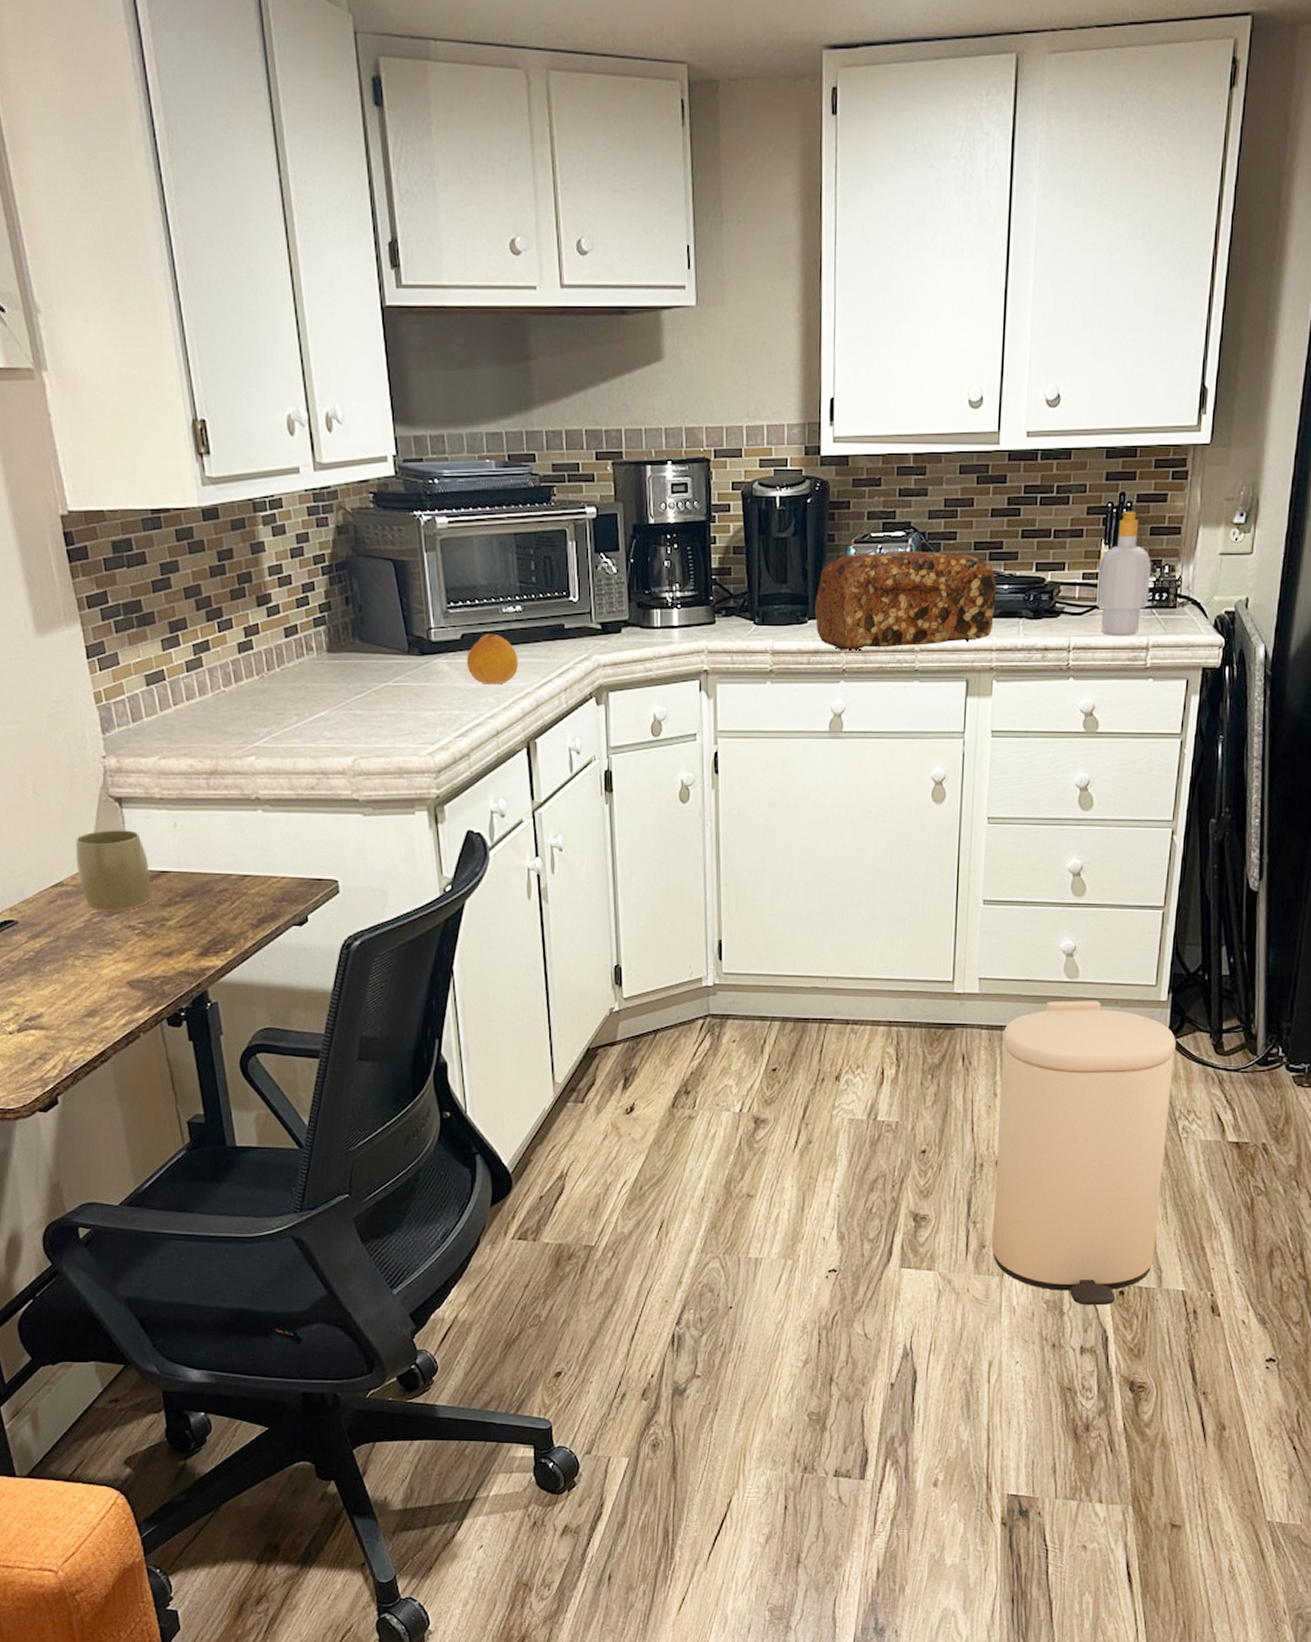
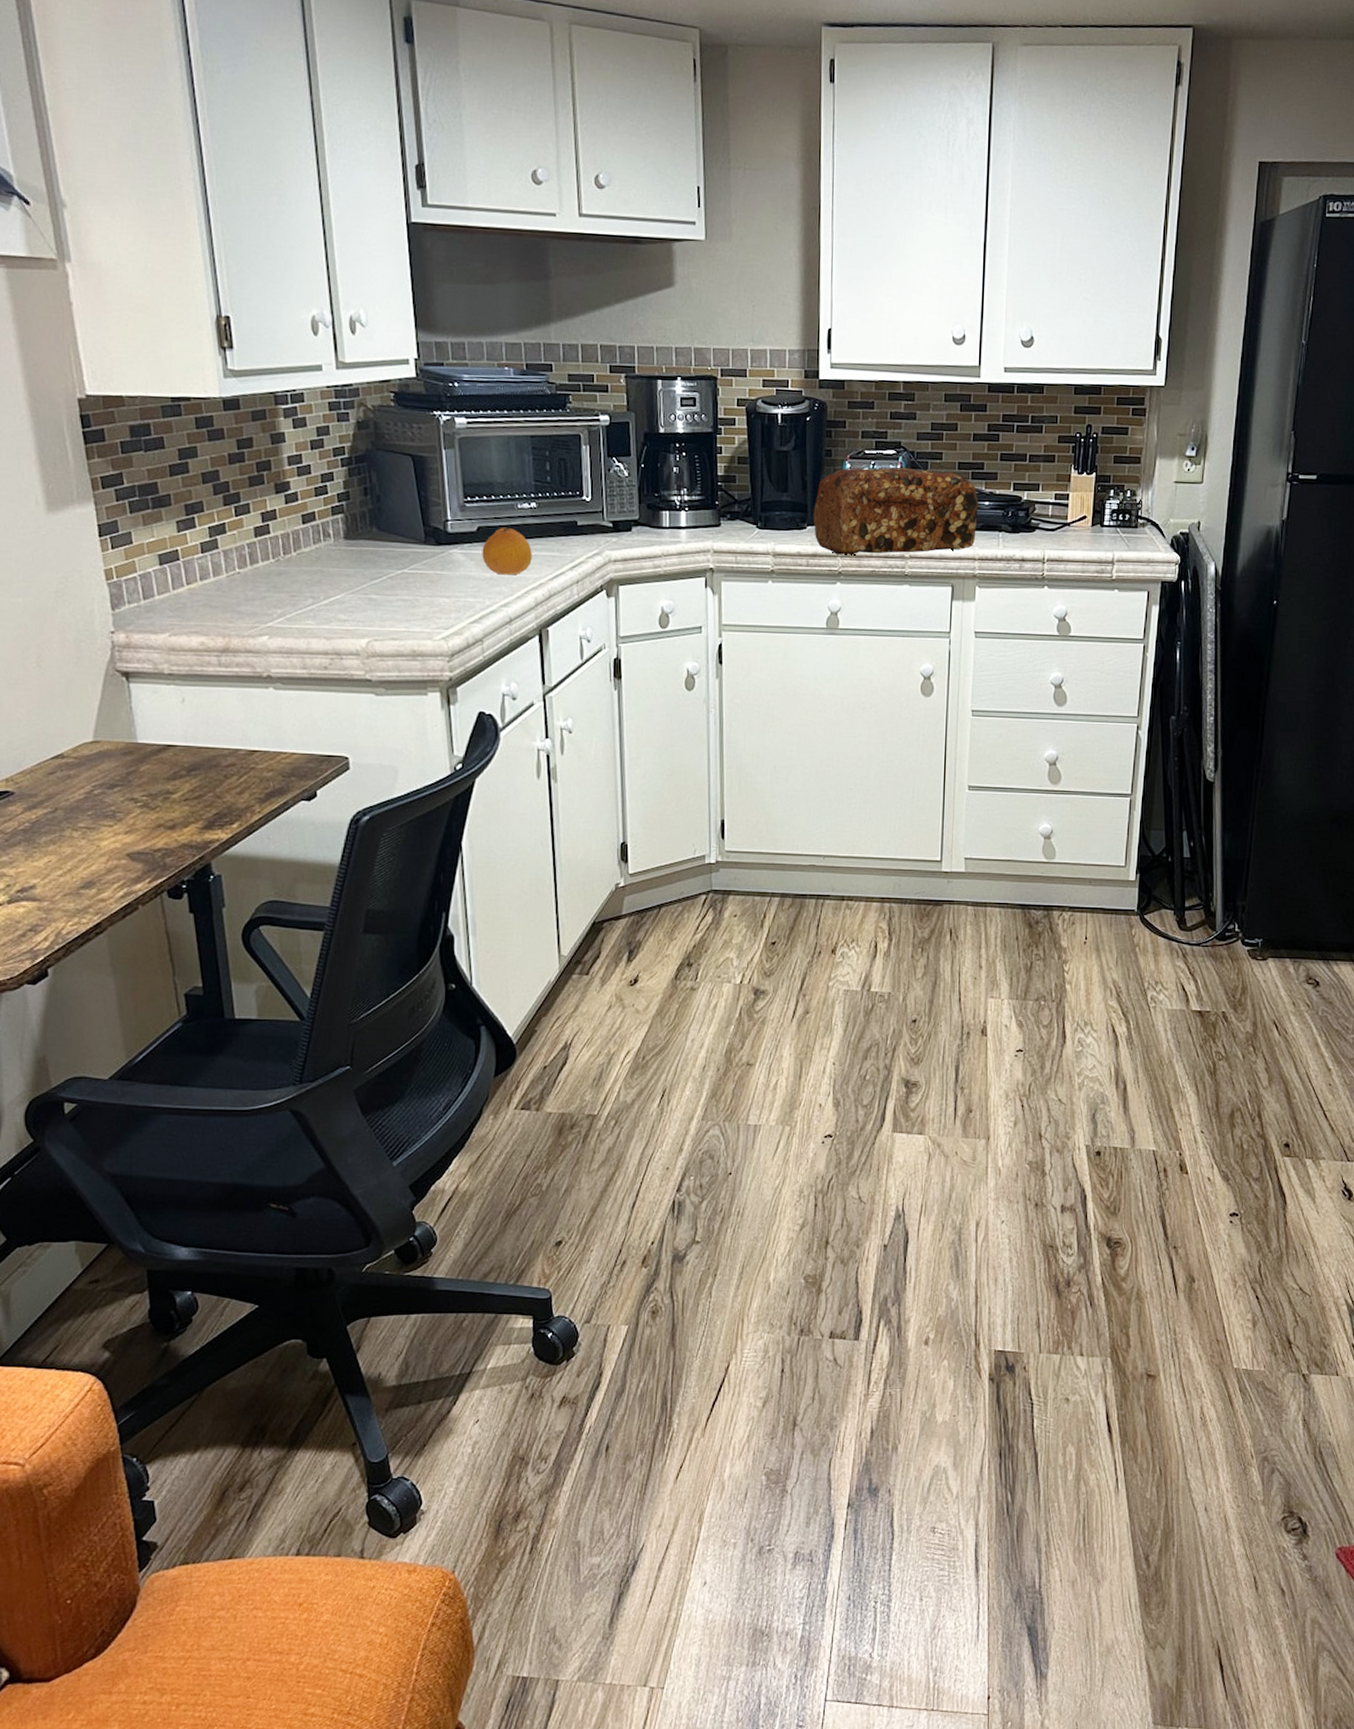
mug: present [76,830,151,912] -> none [79,703,156,784]
pedal bin: present [991,1000,1176,1306] -> none [978,879,1144,1166]
soap bottle: present [1096,511,1151,637] -> none [1067,441,1115,552]

